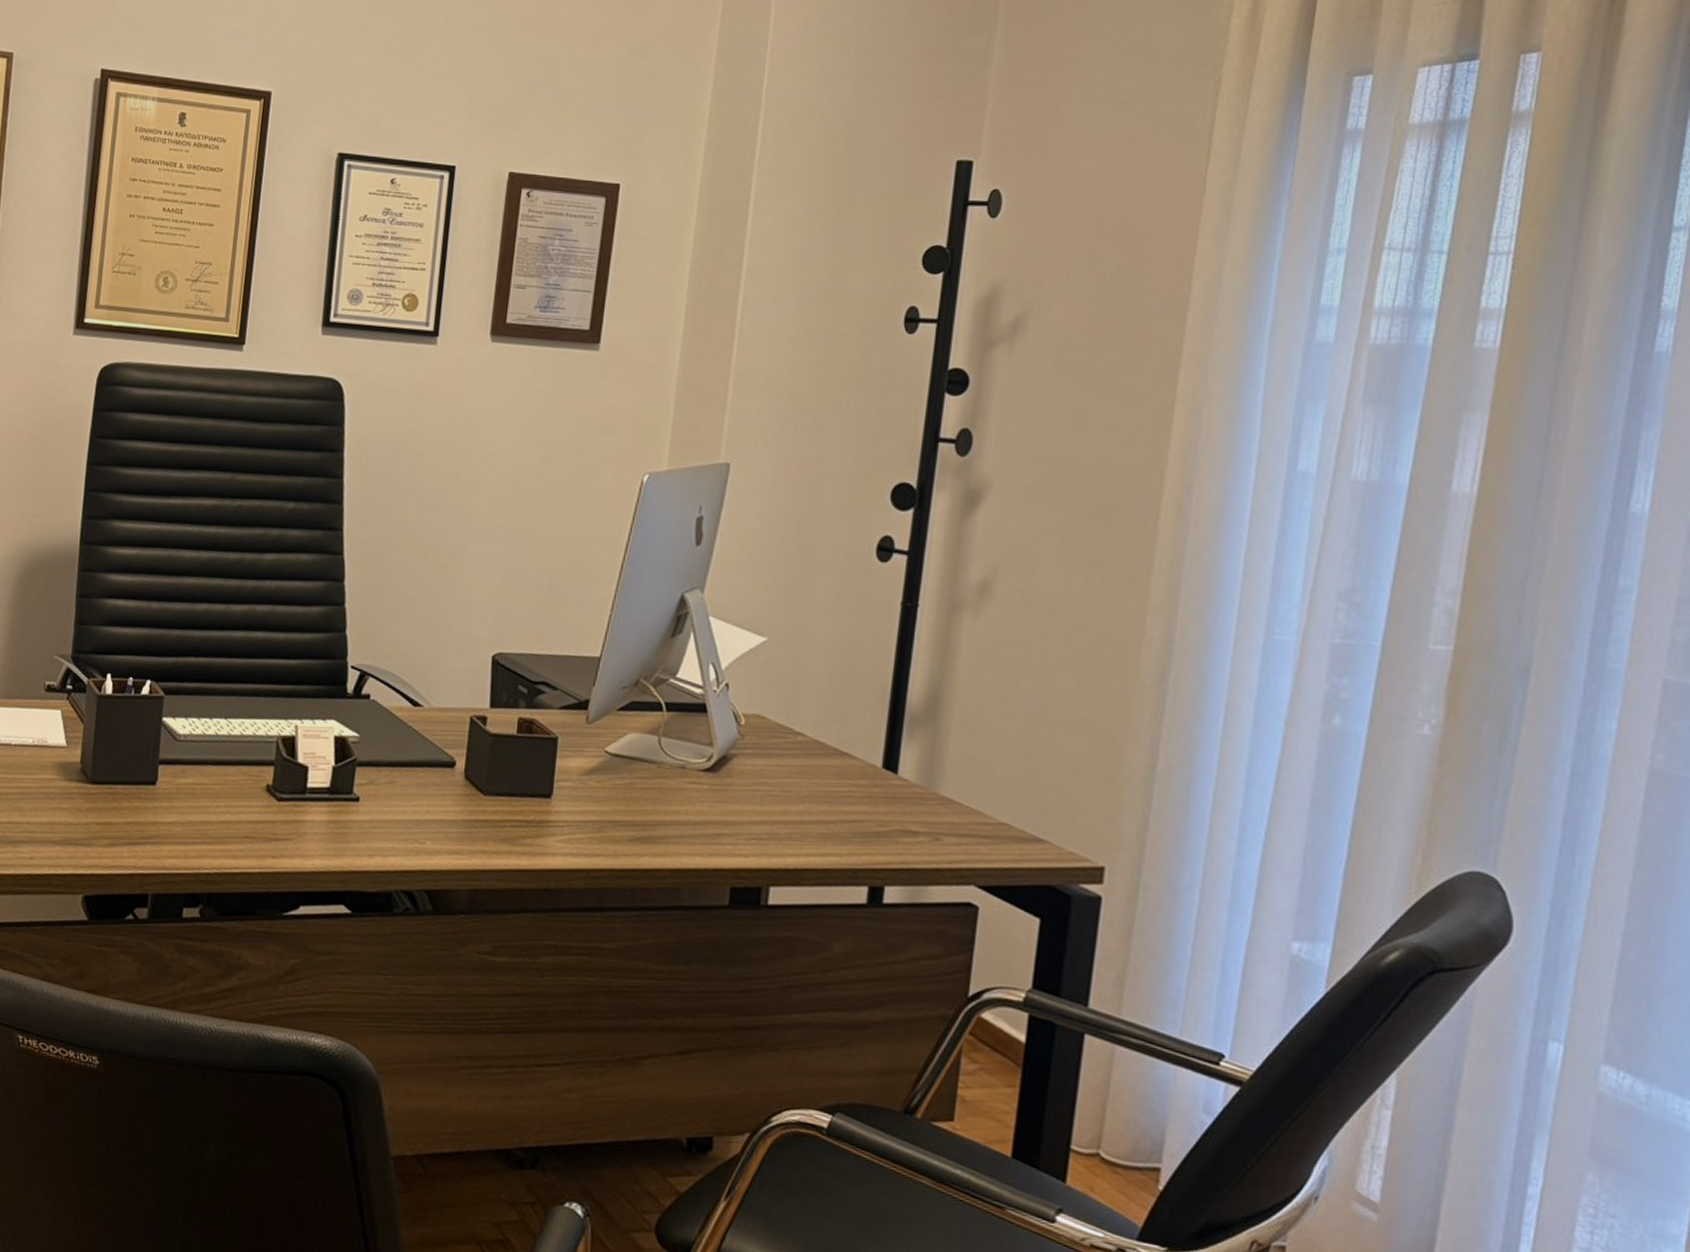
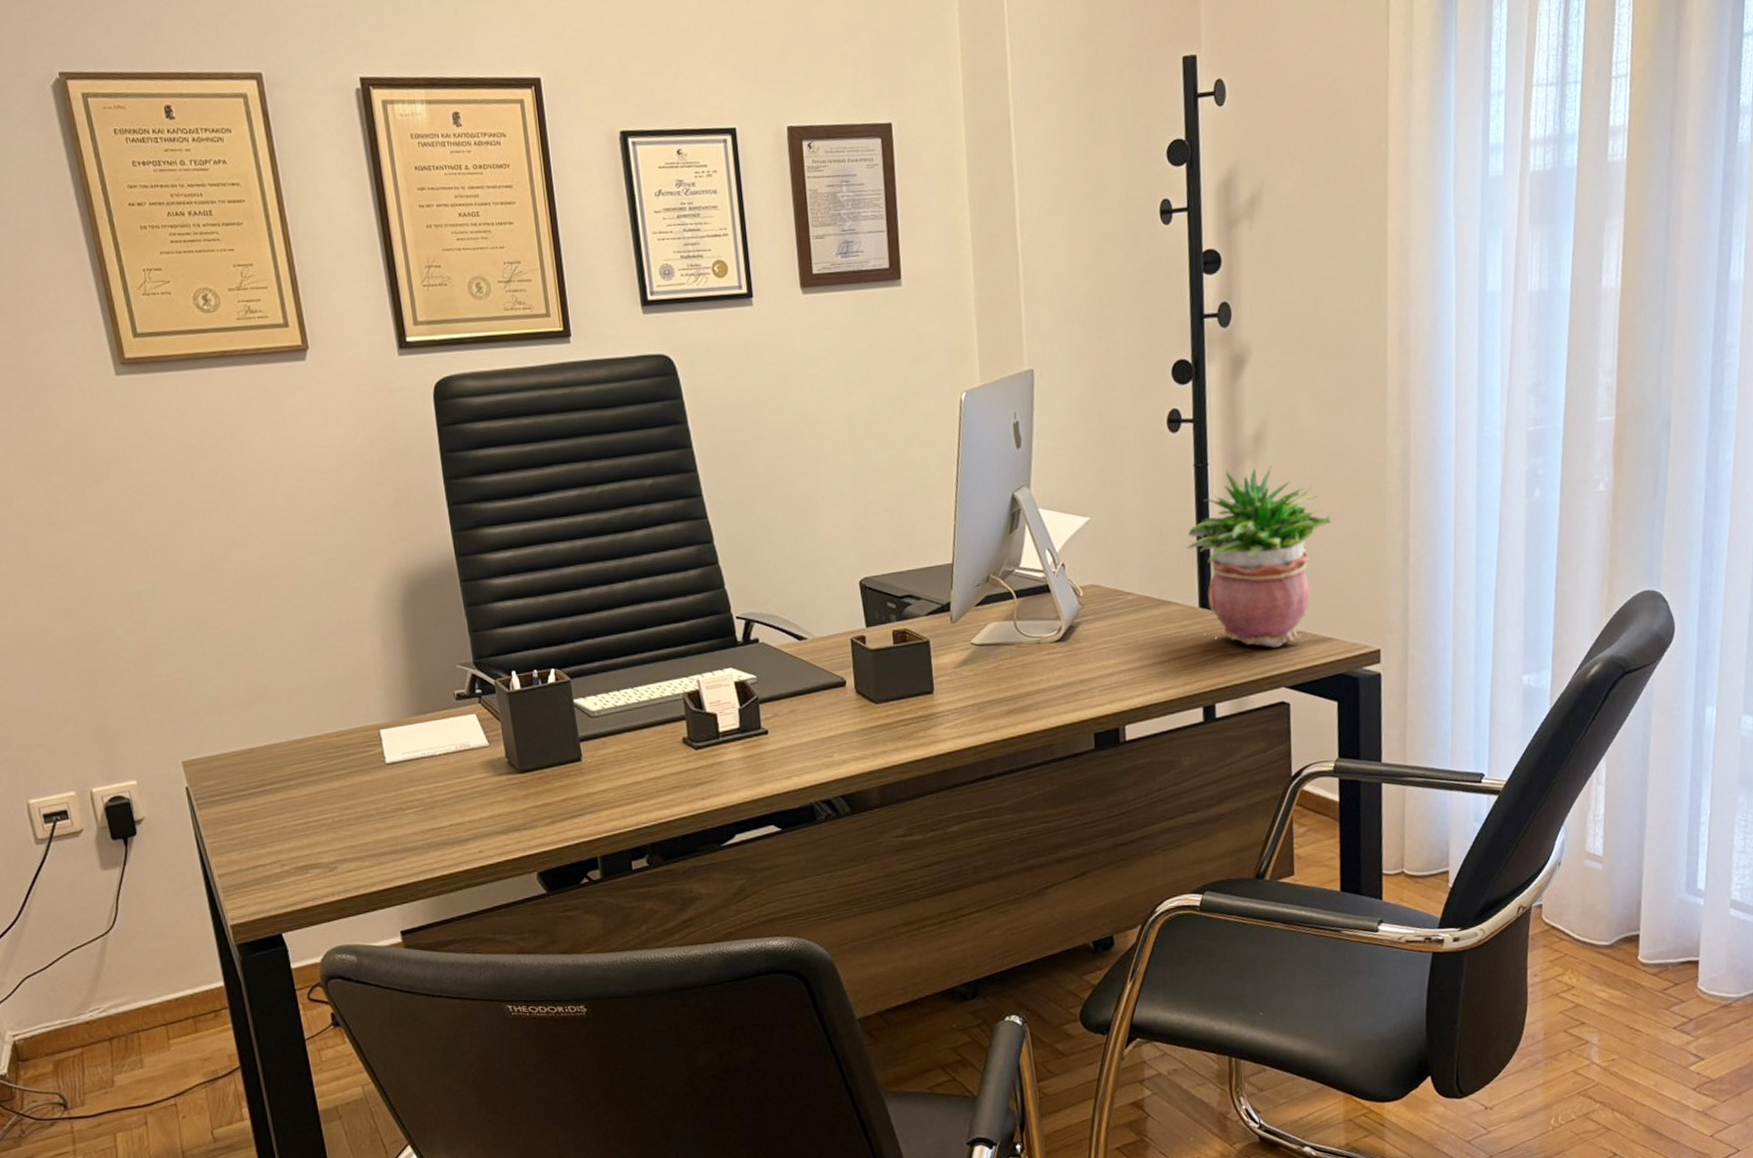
potted plant: none [876,617,1064,837] -> present [1186,465,1333,649]

